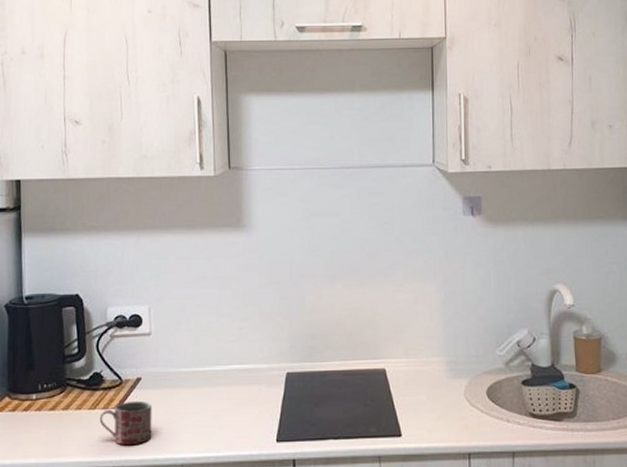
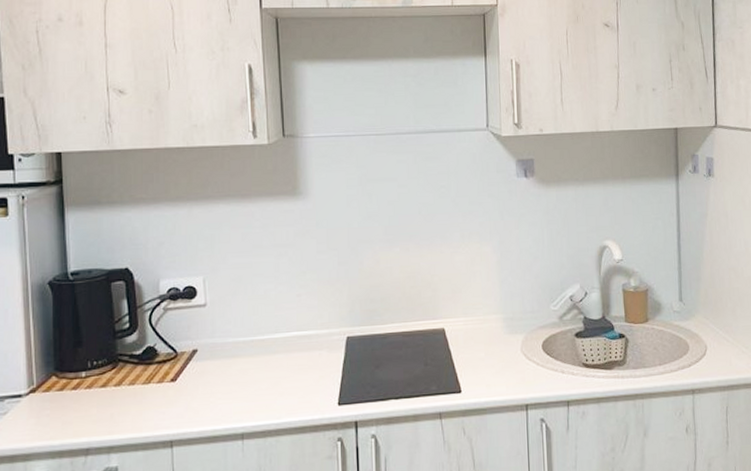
mug: present [99,400,152,446] -> none [154,372,210,418]

